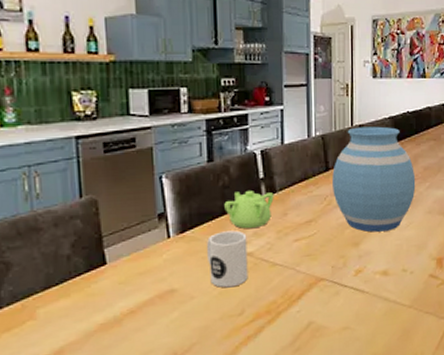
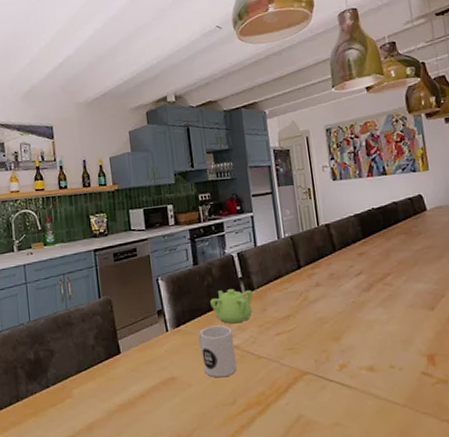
vase: present [332,126,416,232] -> none [304,224,392,327]

